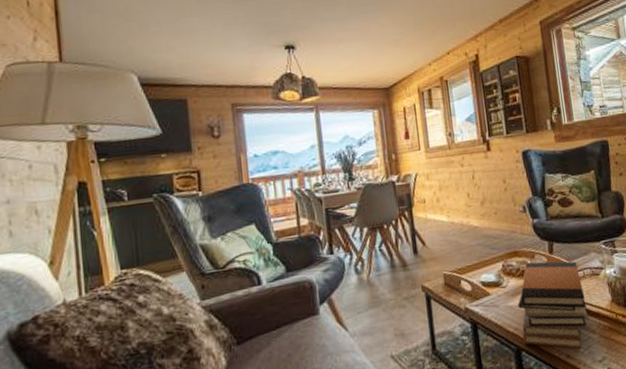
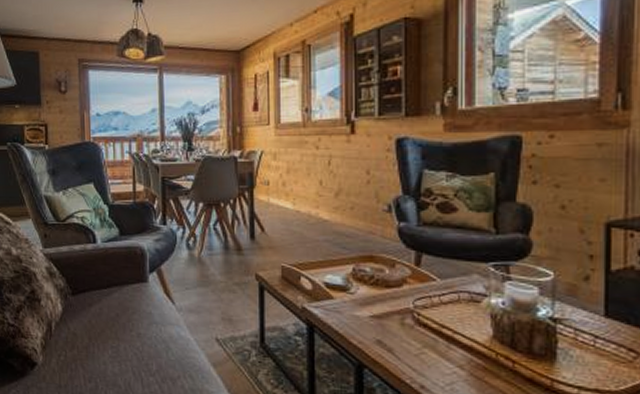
book stack: present [518,261,588,349] -> none [366,270,456,382]

